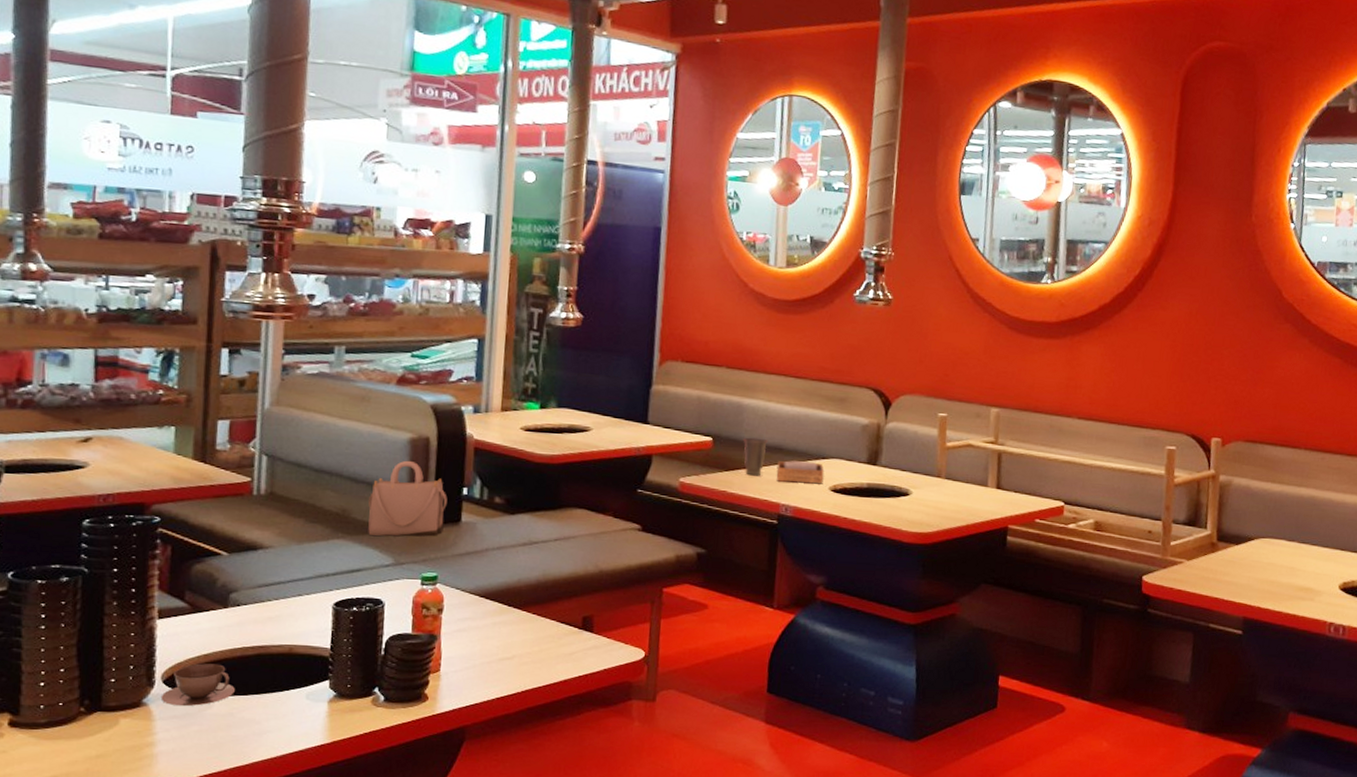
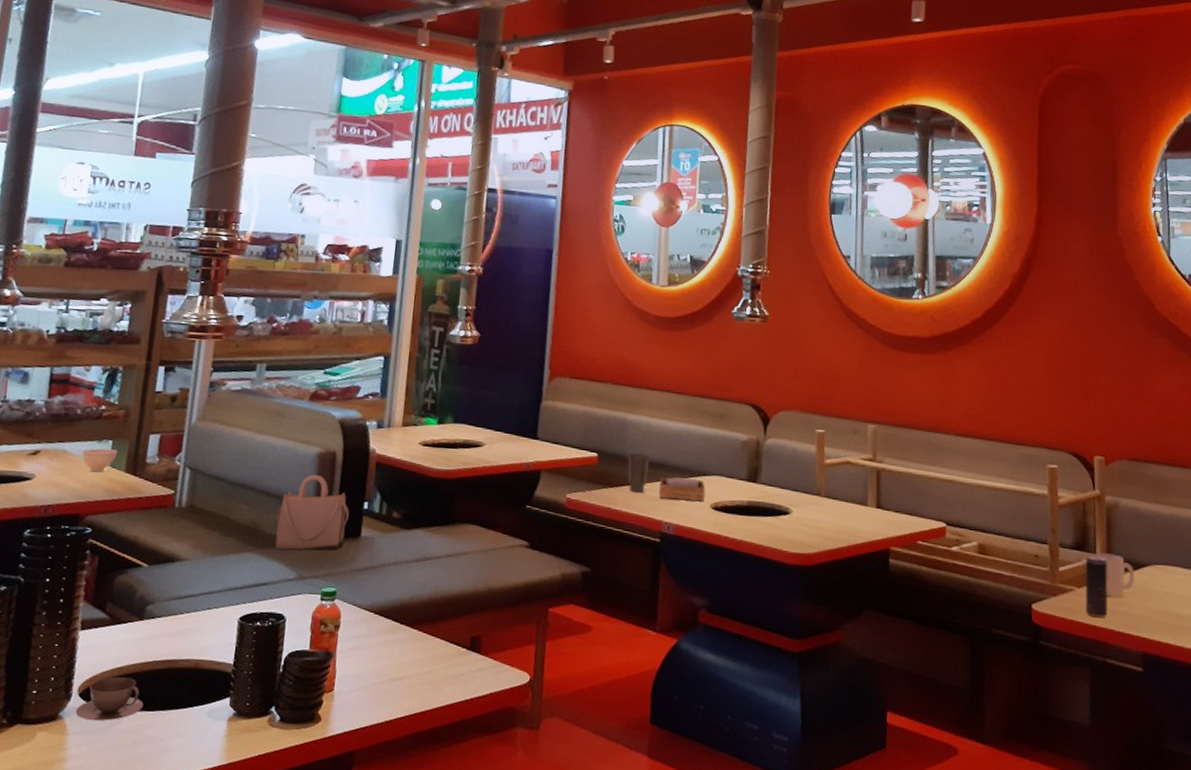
bowl: none [141,435,182,460] -> present [82,448,118,473]
beer can: none [1193,530,1217,588] -> present [1085,555,1108,618]
cup: none [1205,528,1242,568] -> present [1094,552,1134,597]

